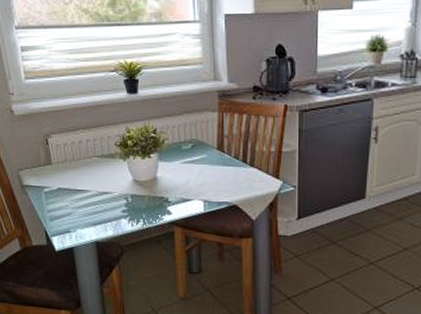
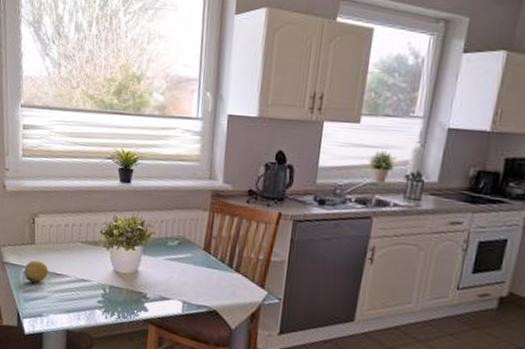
fruit: none [45,180,69,202] -> present [23,260,48,283]

